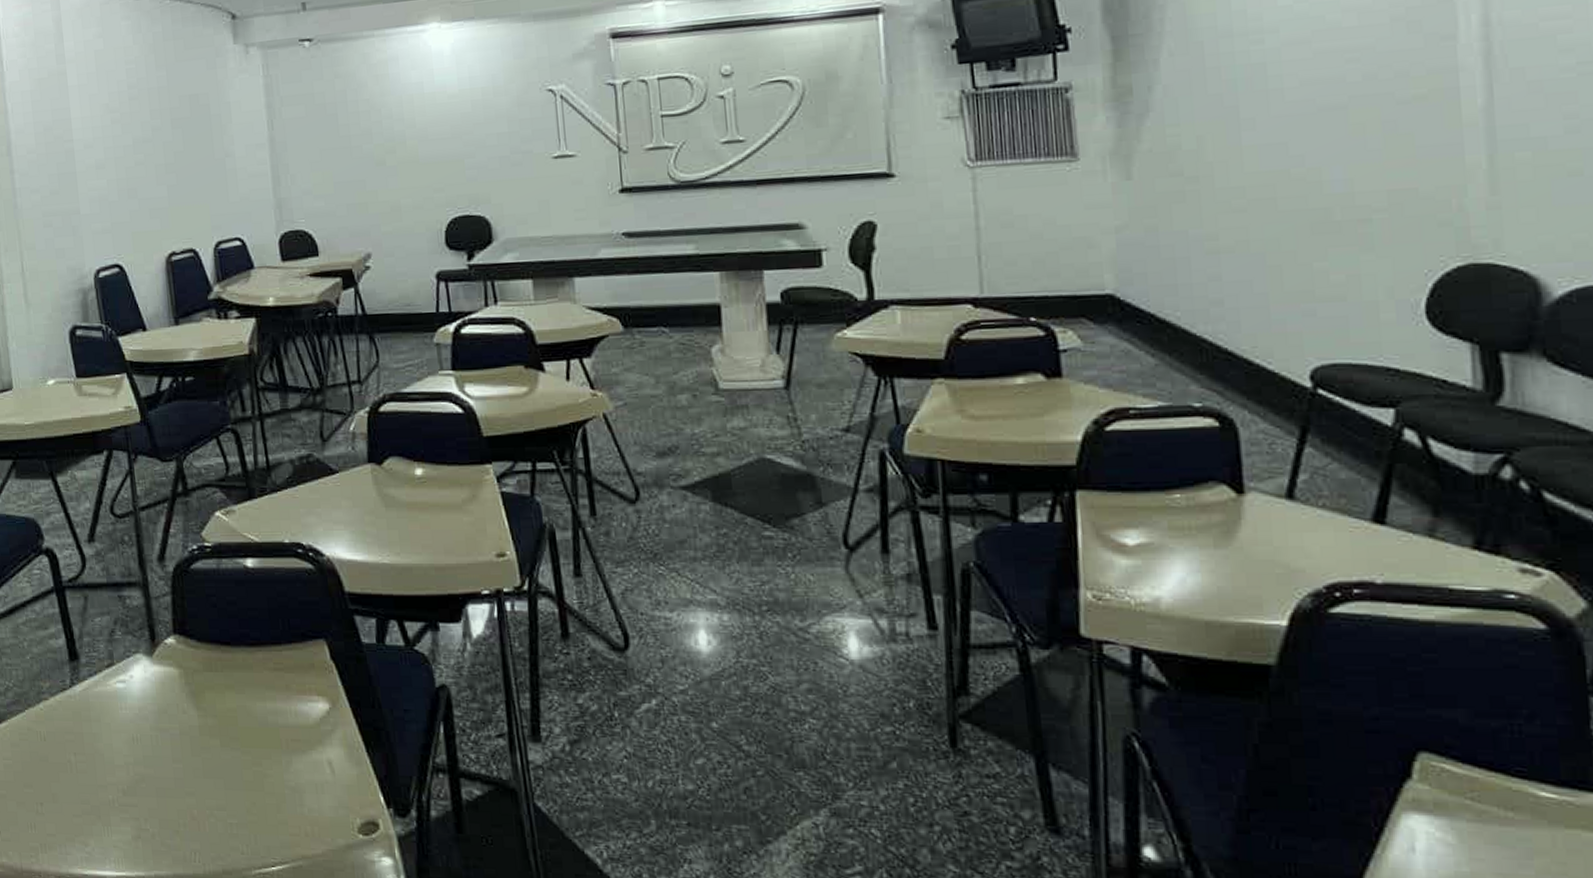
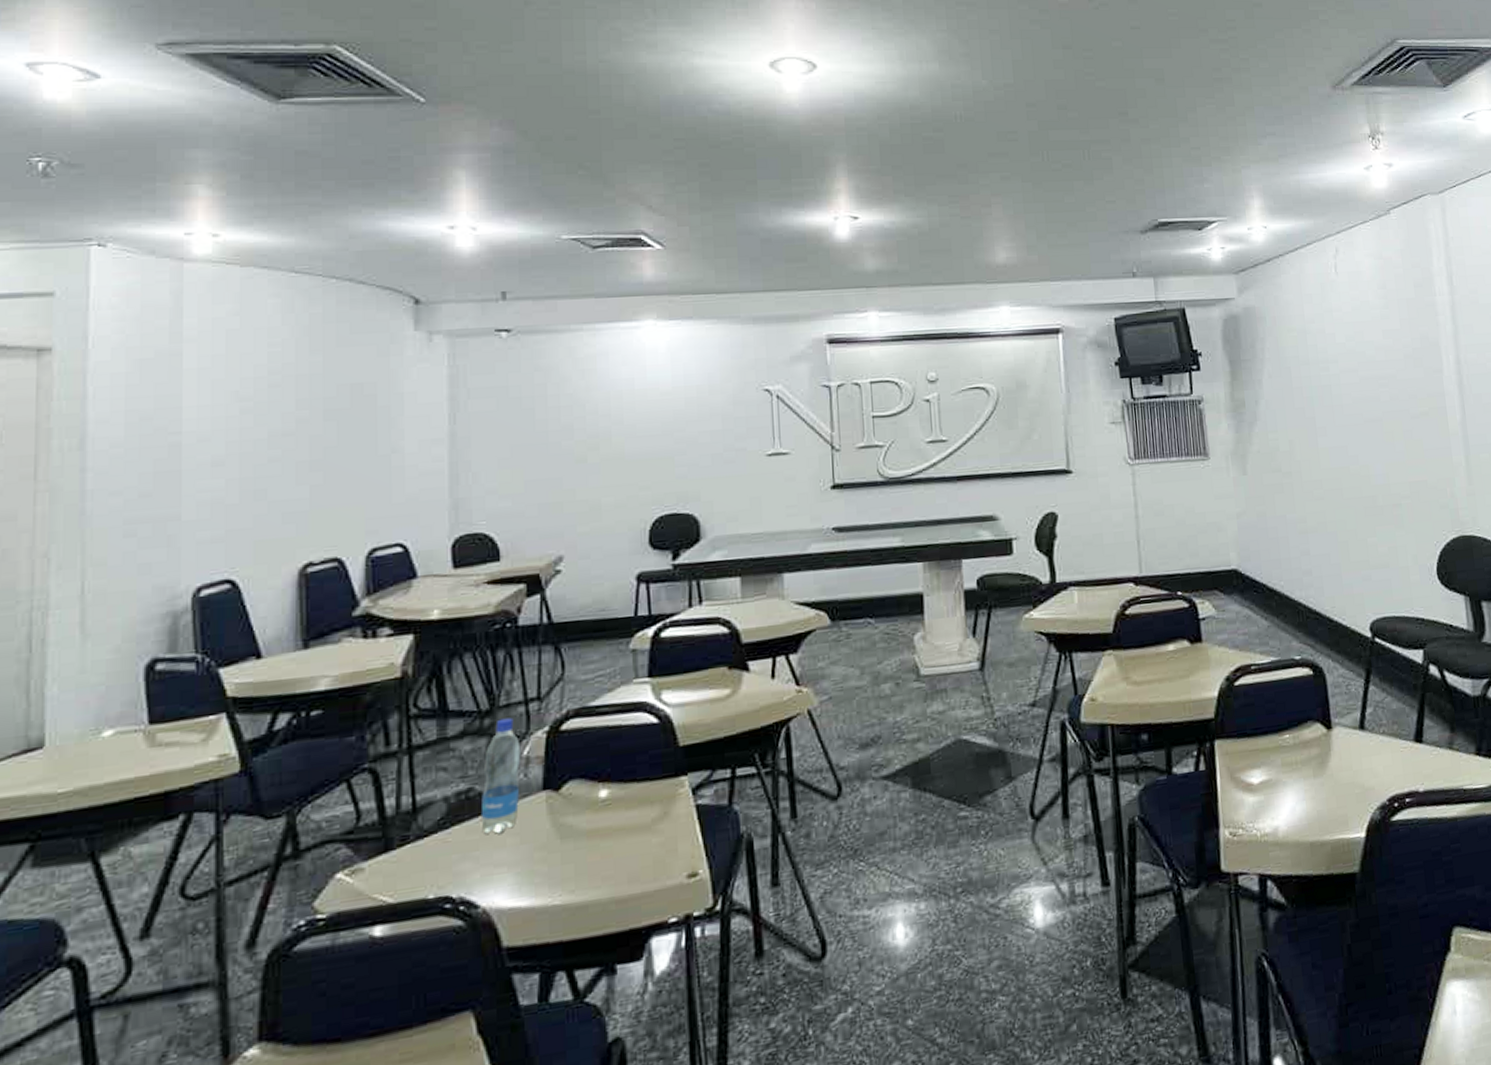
bottle: none [319,397,350,496] -> present [480,717,521,834]

